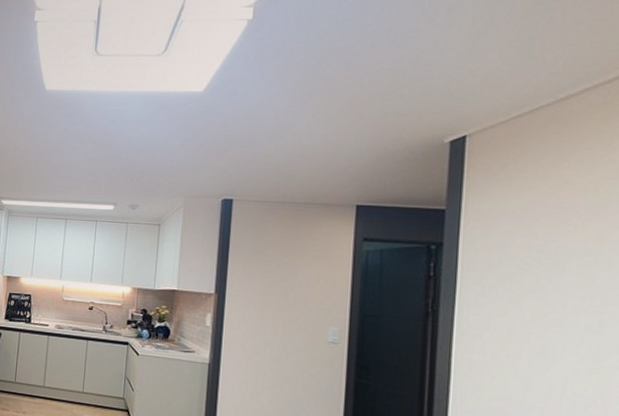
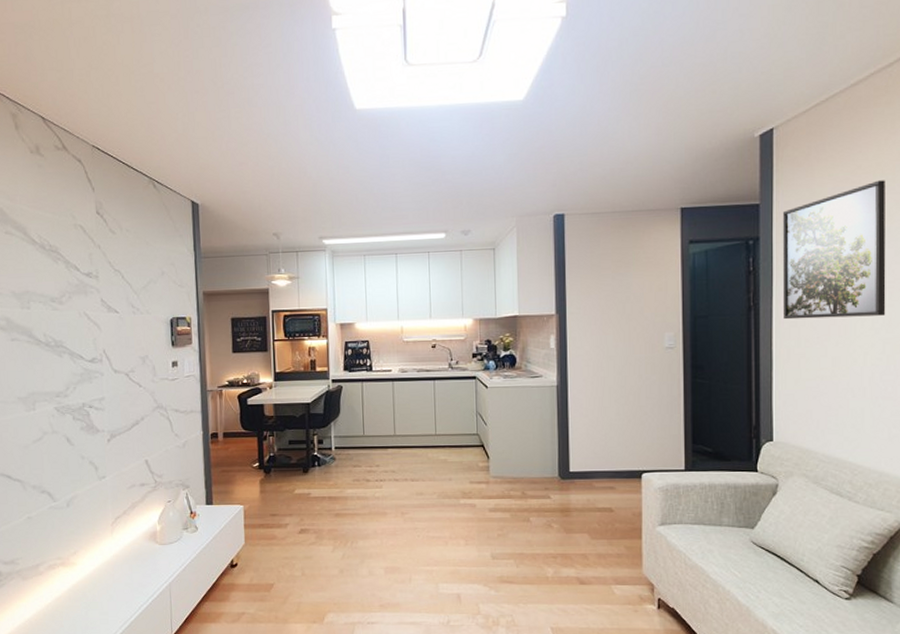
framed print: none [465,198,599,343] -> present [782,180,886,320]

